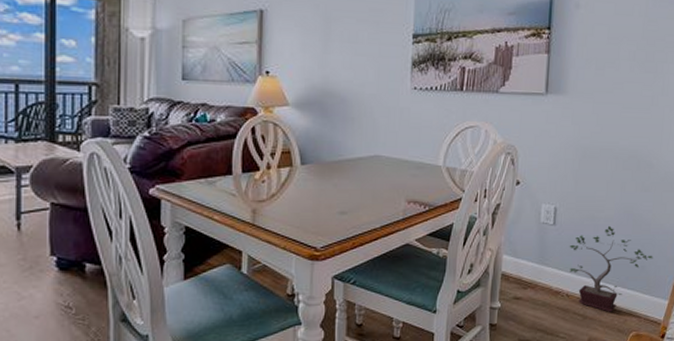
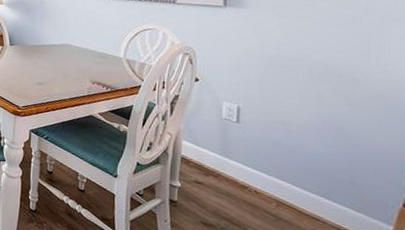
potted plant: present [569,225,653,312] -> none [256,133,367,221]

